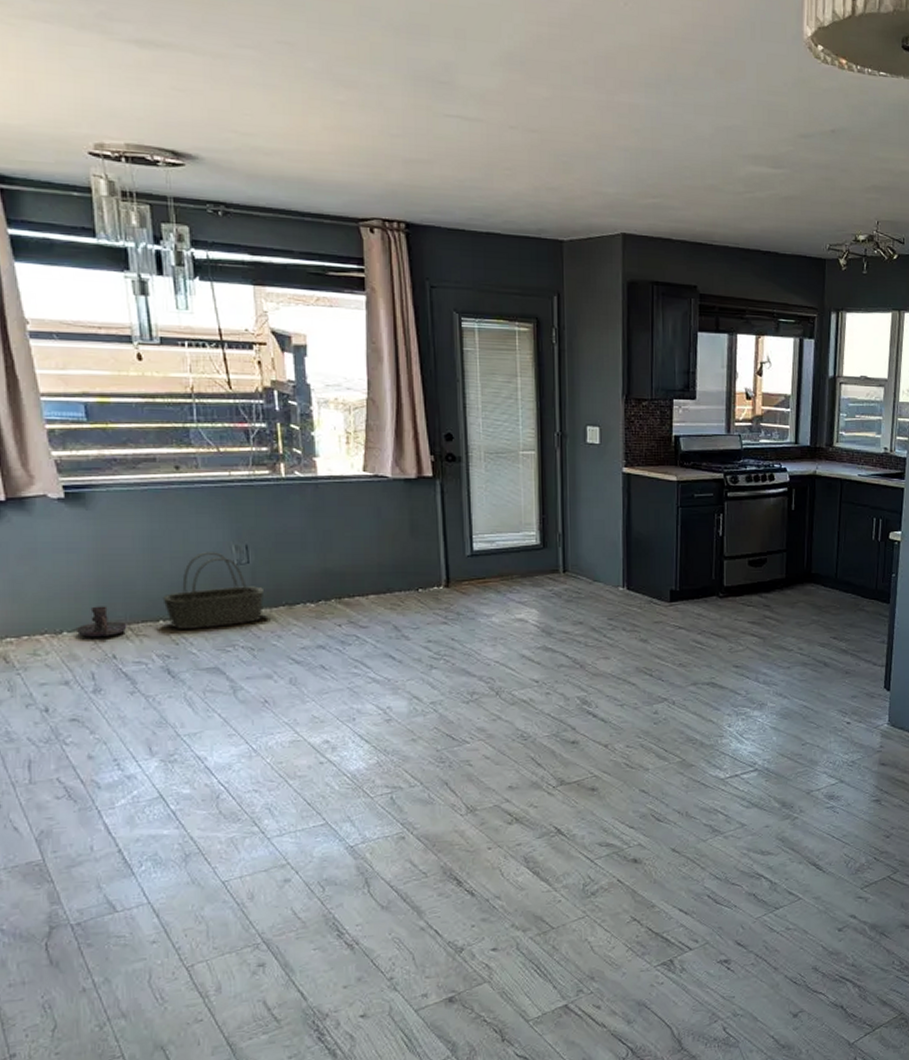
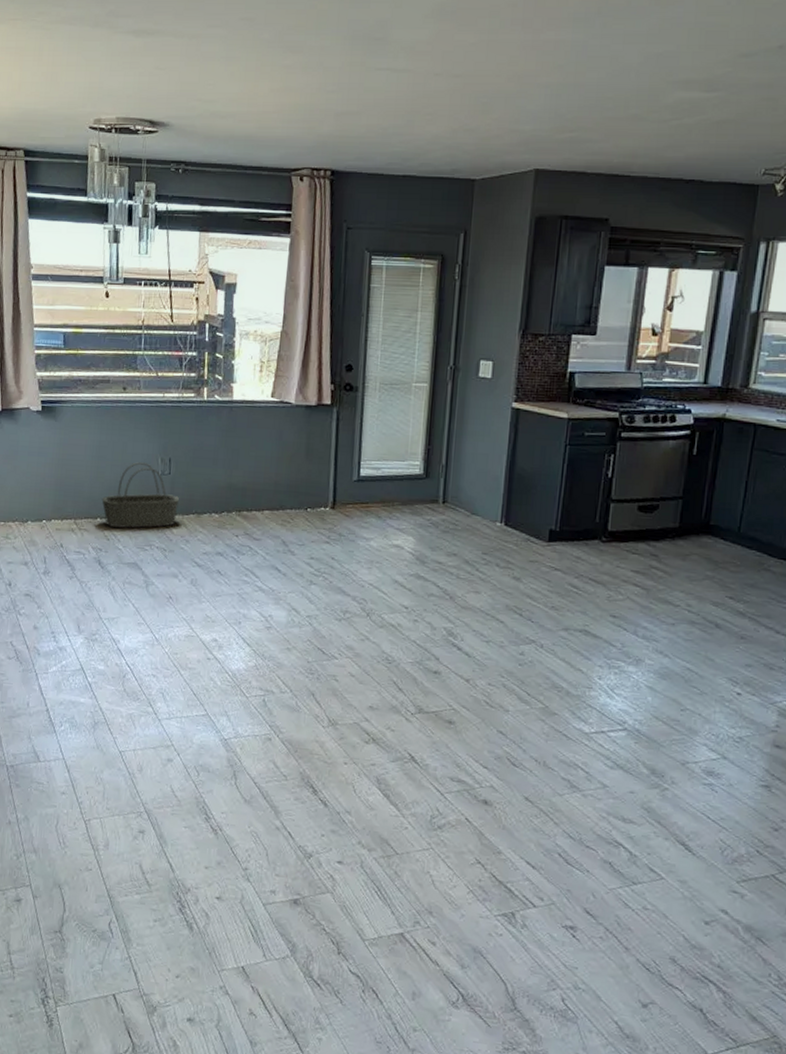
candle holder: present [75,606,127,637] -> none [37,501,74,528]

